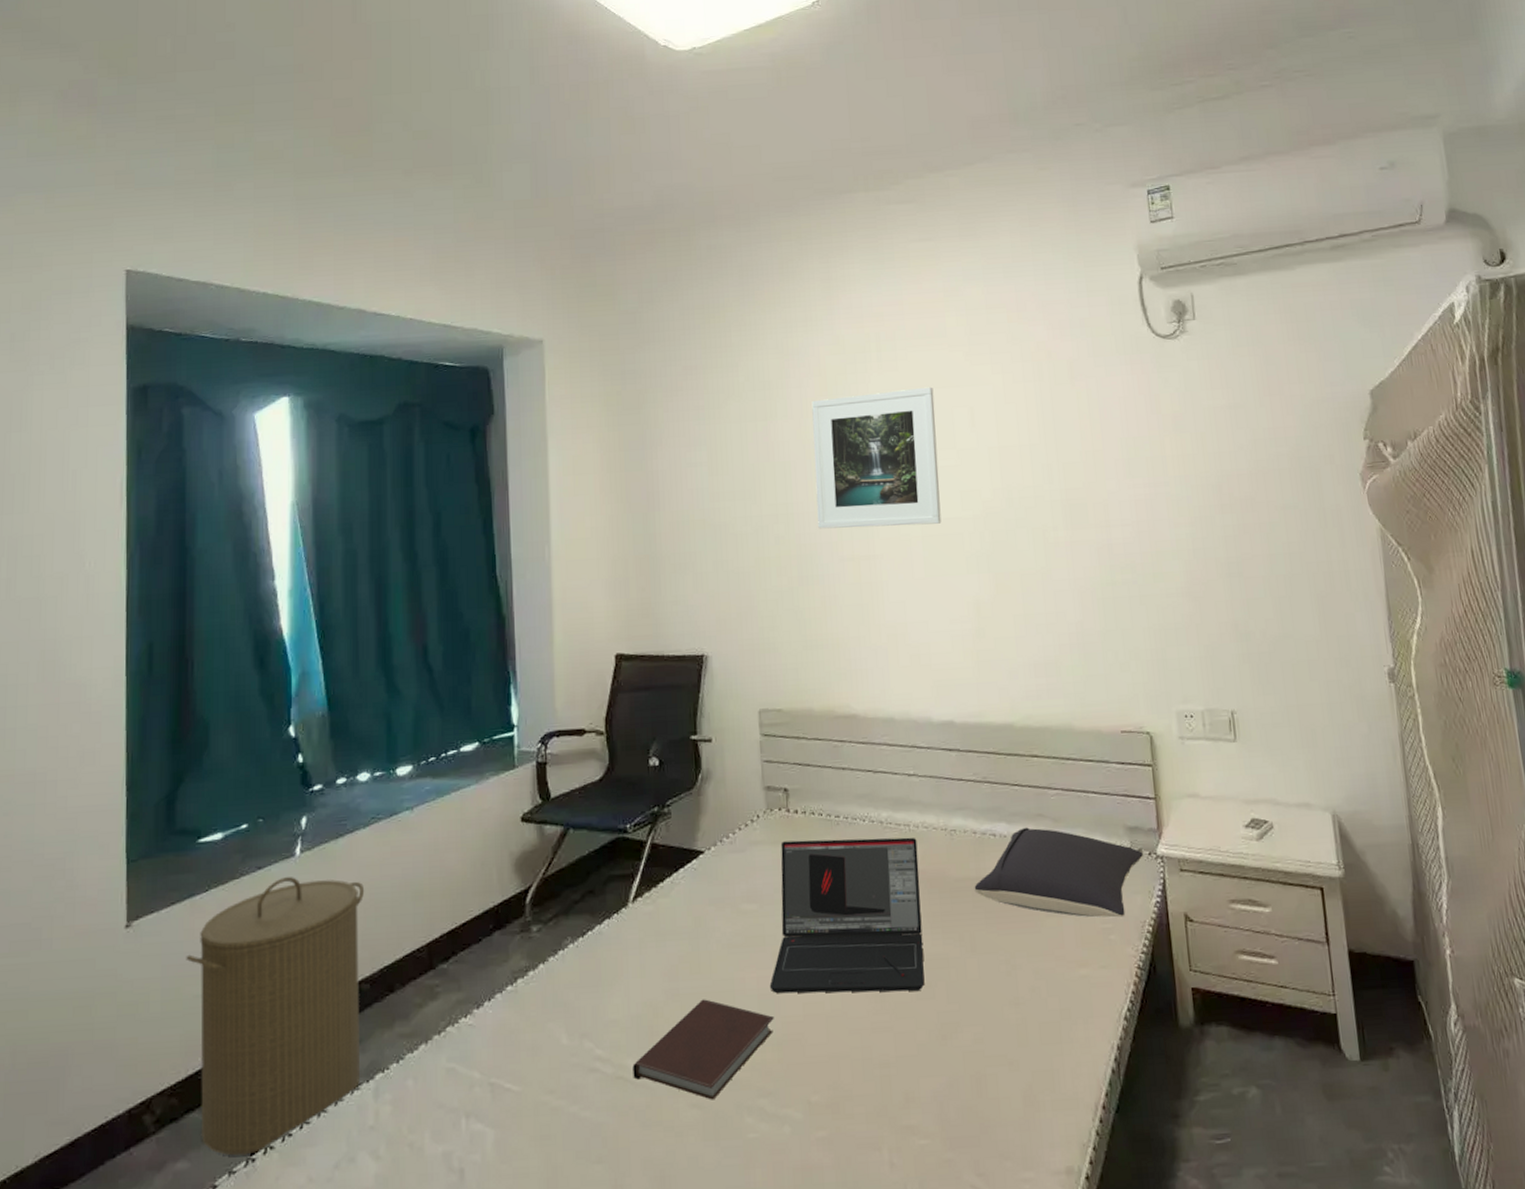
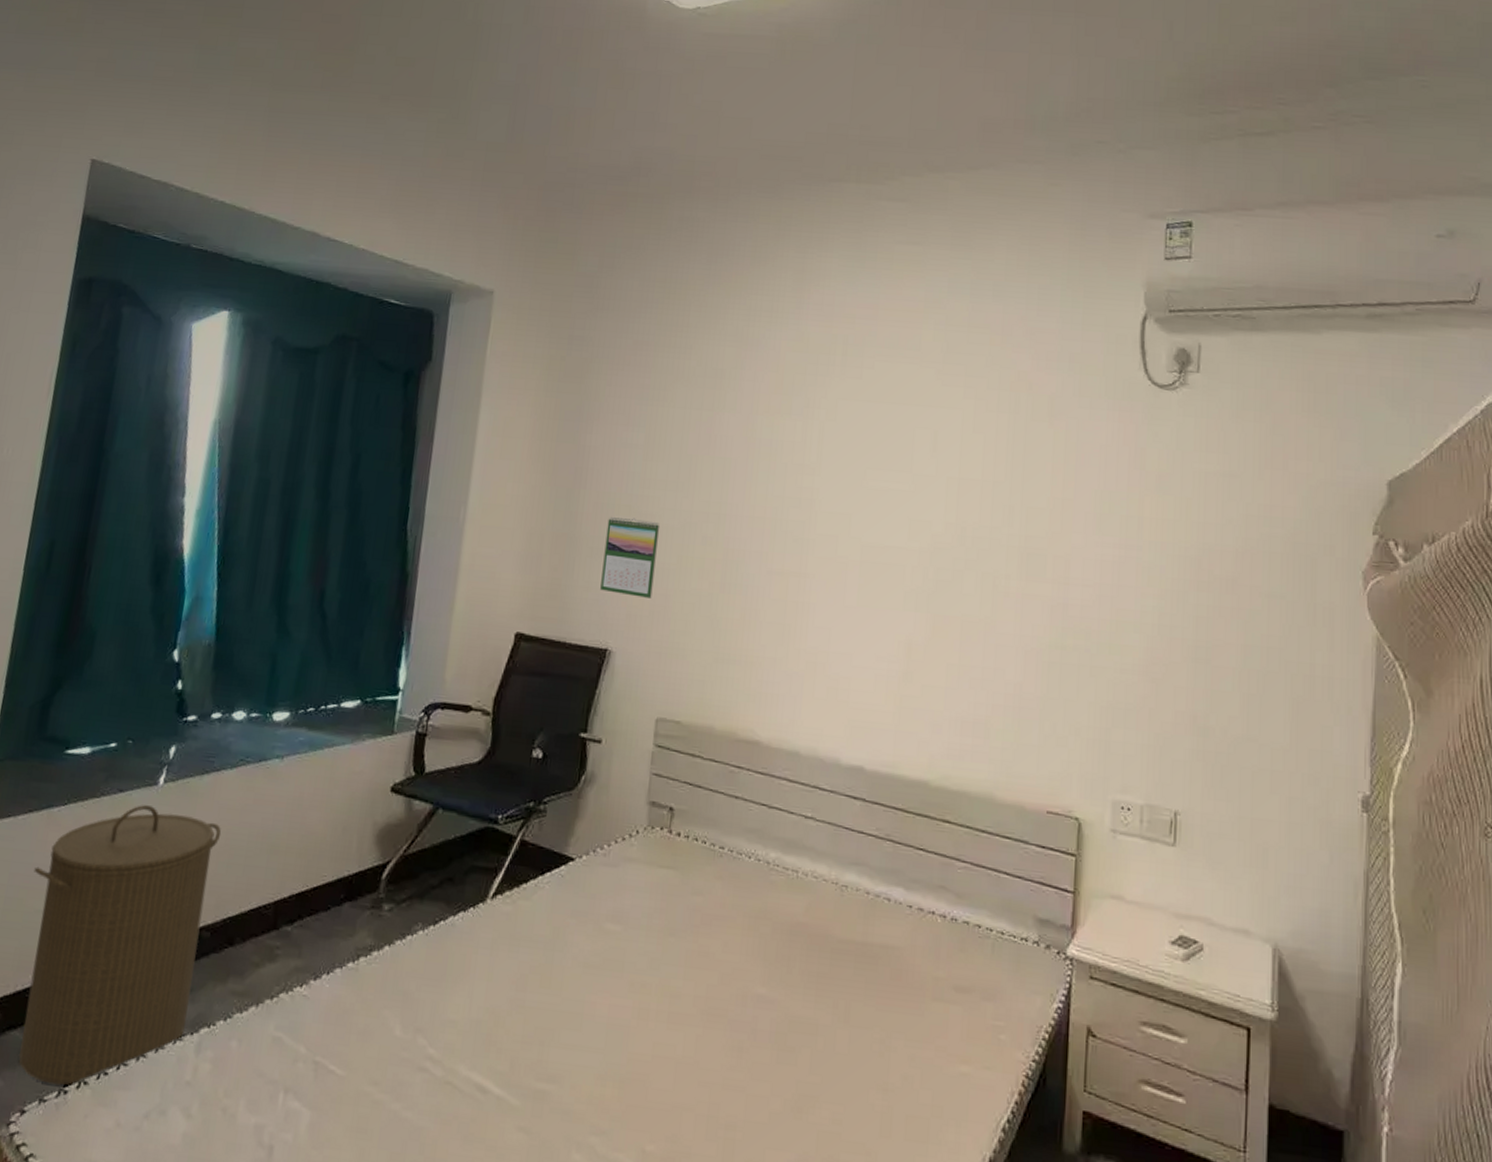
notebook: present [633,999,774,1100] -> none [462,1016,620,1127]
calendar: none [685,530,737,603] -> present [600,517,660,598]
laptop: present [769,837,925,994] -> none [620,864,804,1055]
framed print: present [811,387,942,529] -> none [750,397,897,551]
pillow: present [974,827,1144,918] -> none [857,897,1052,1018]

